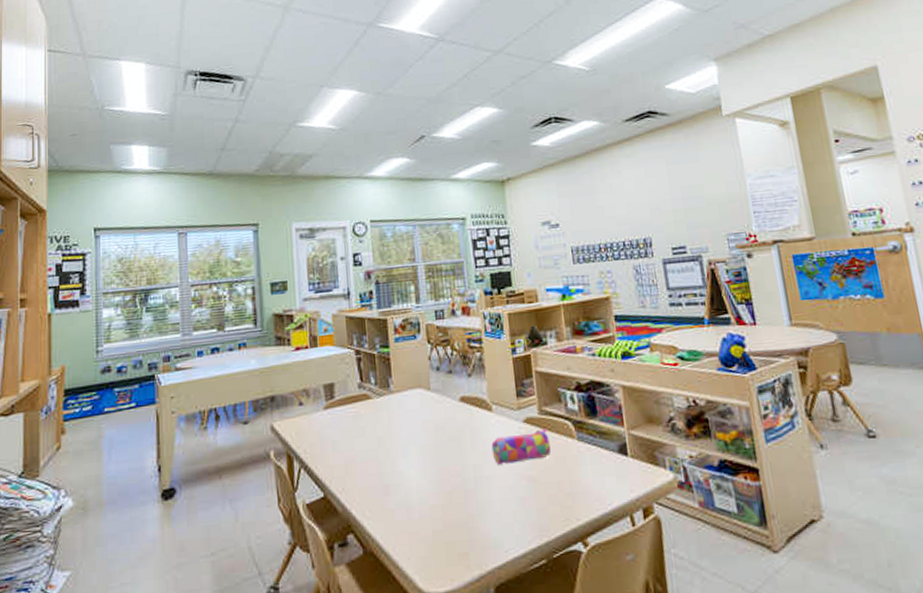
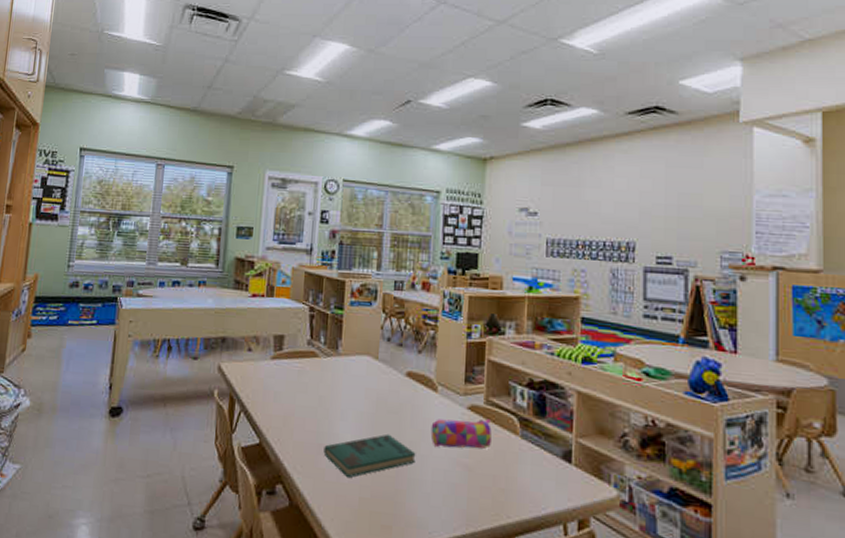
book: none [390,461,482,514] -> present [323,433,416,479]

